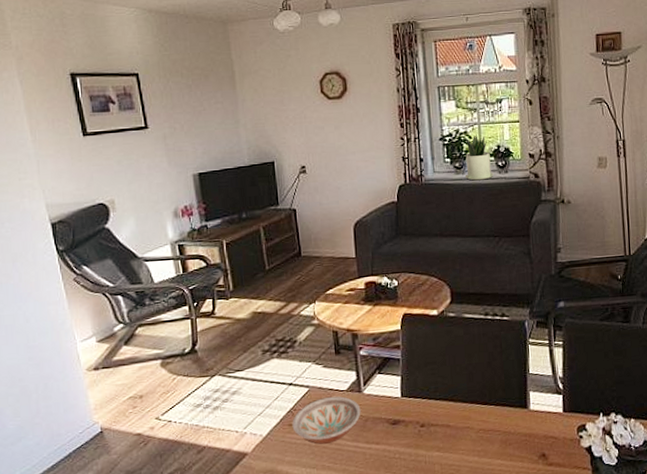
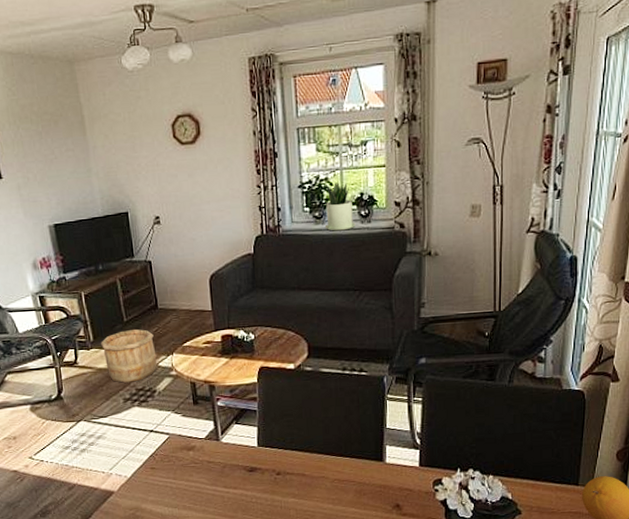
wooden bucket: none [241,277,299,334] -> present [101,329,158,383]
bowl: present [292,396,361,444] -> none [154,443,219,487]

